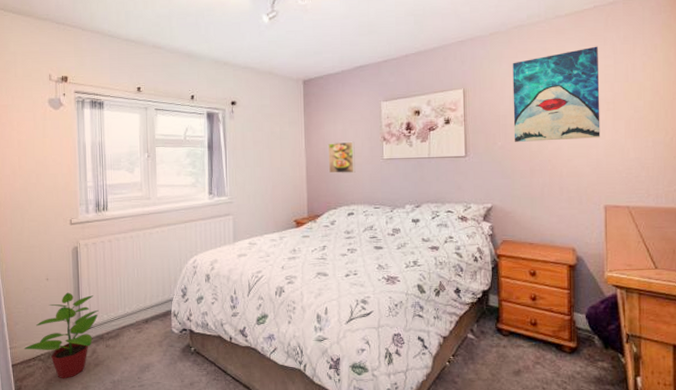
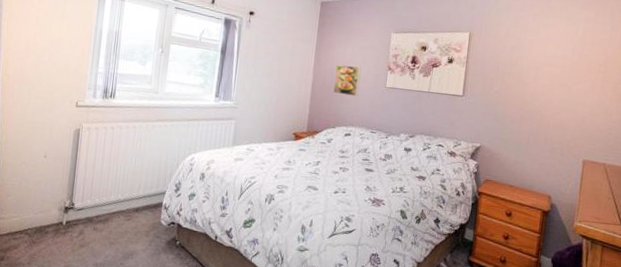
potted plant: present [23,292,99,379] -> none [12,172,92,256]
wall art: present [512,46,601,142] -> none [509,11,598,97]

